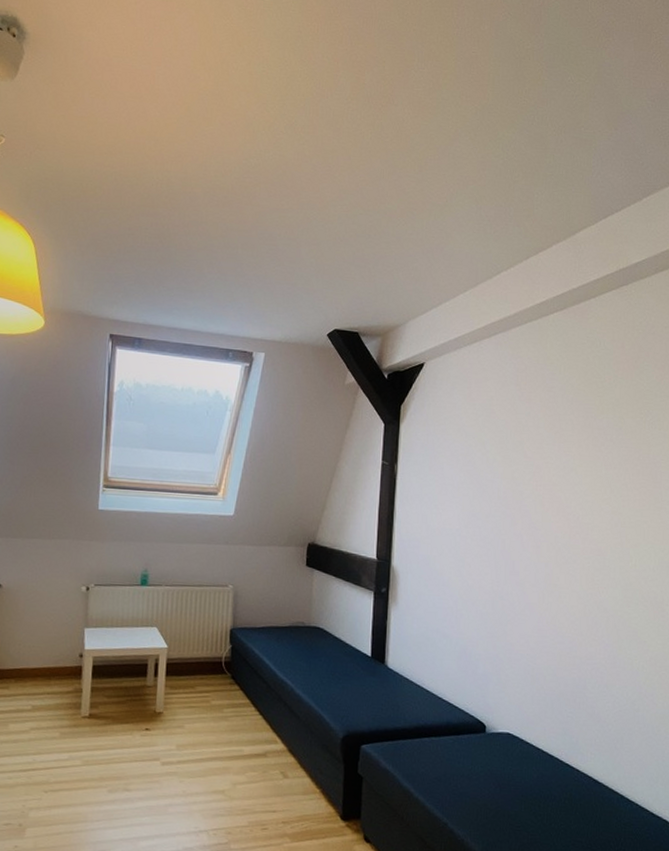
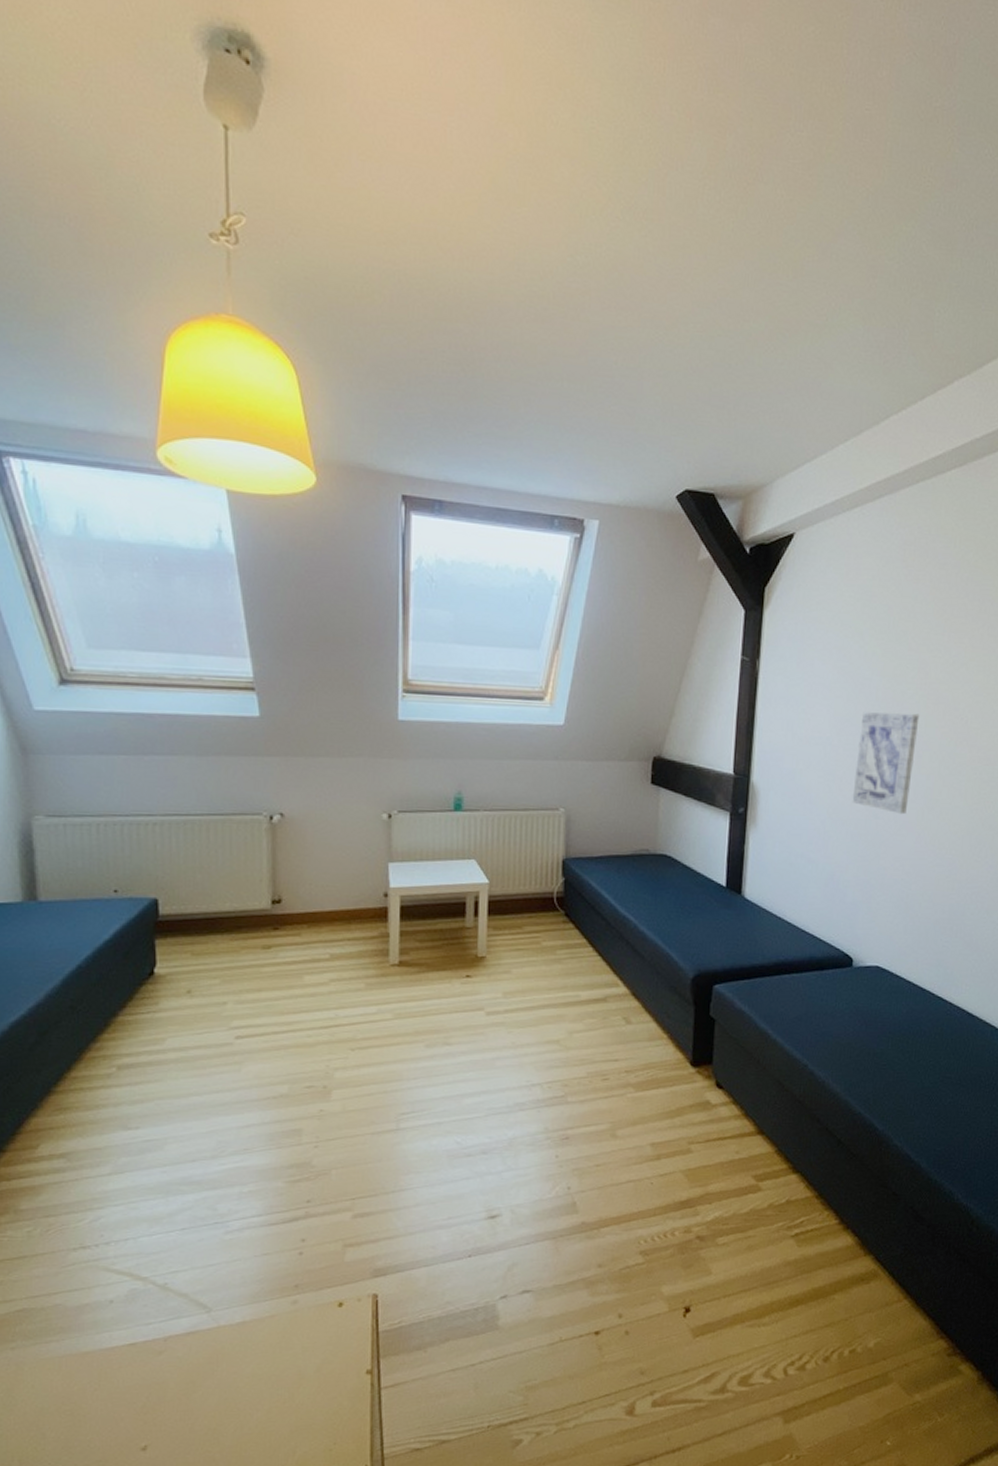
wall art: none [480,508,537,597] -> present [852,711,920,815]

